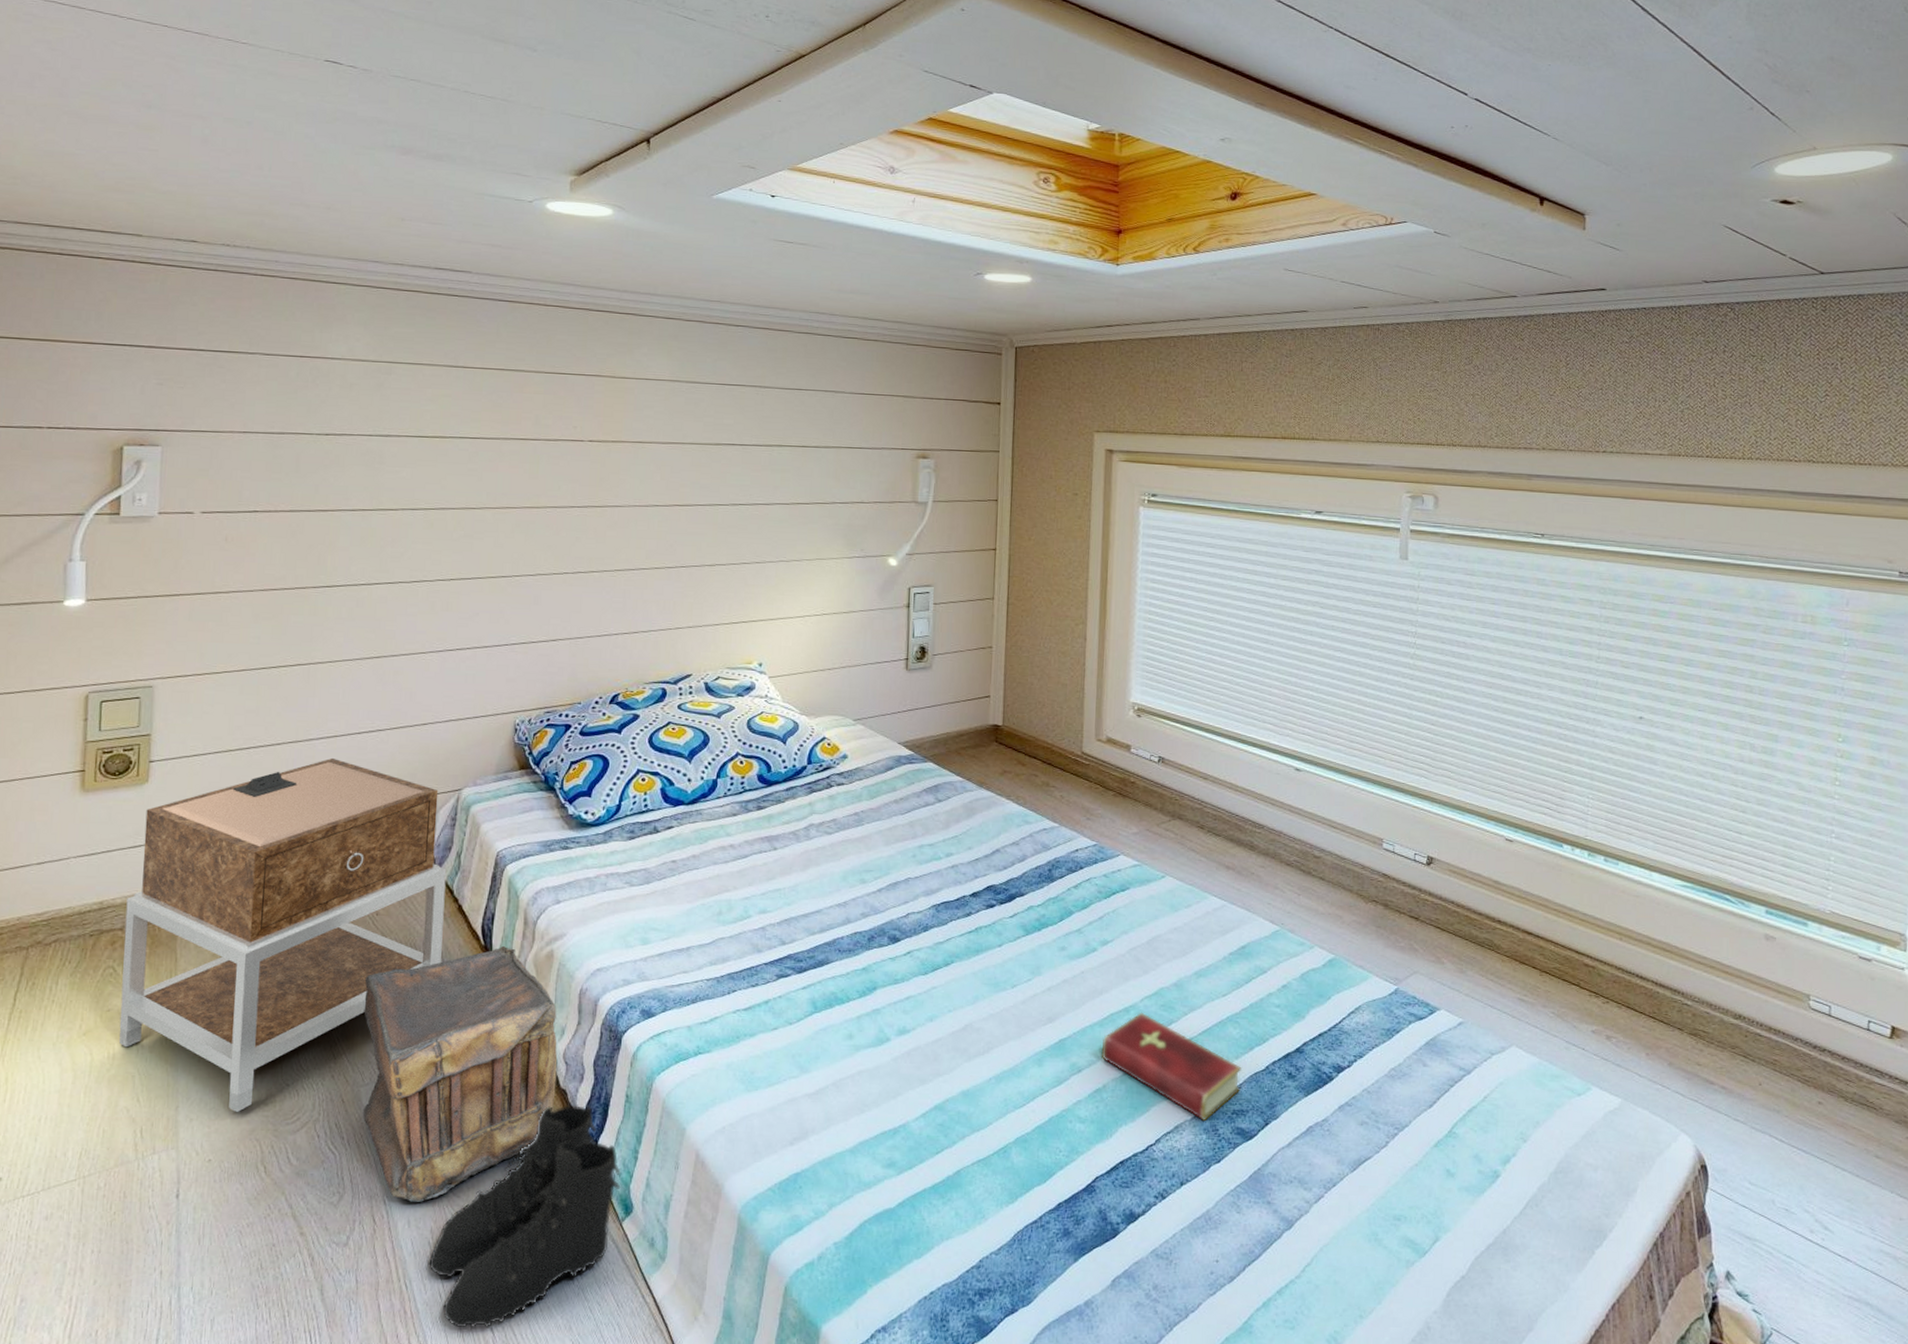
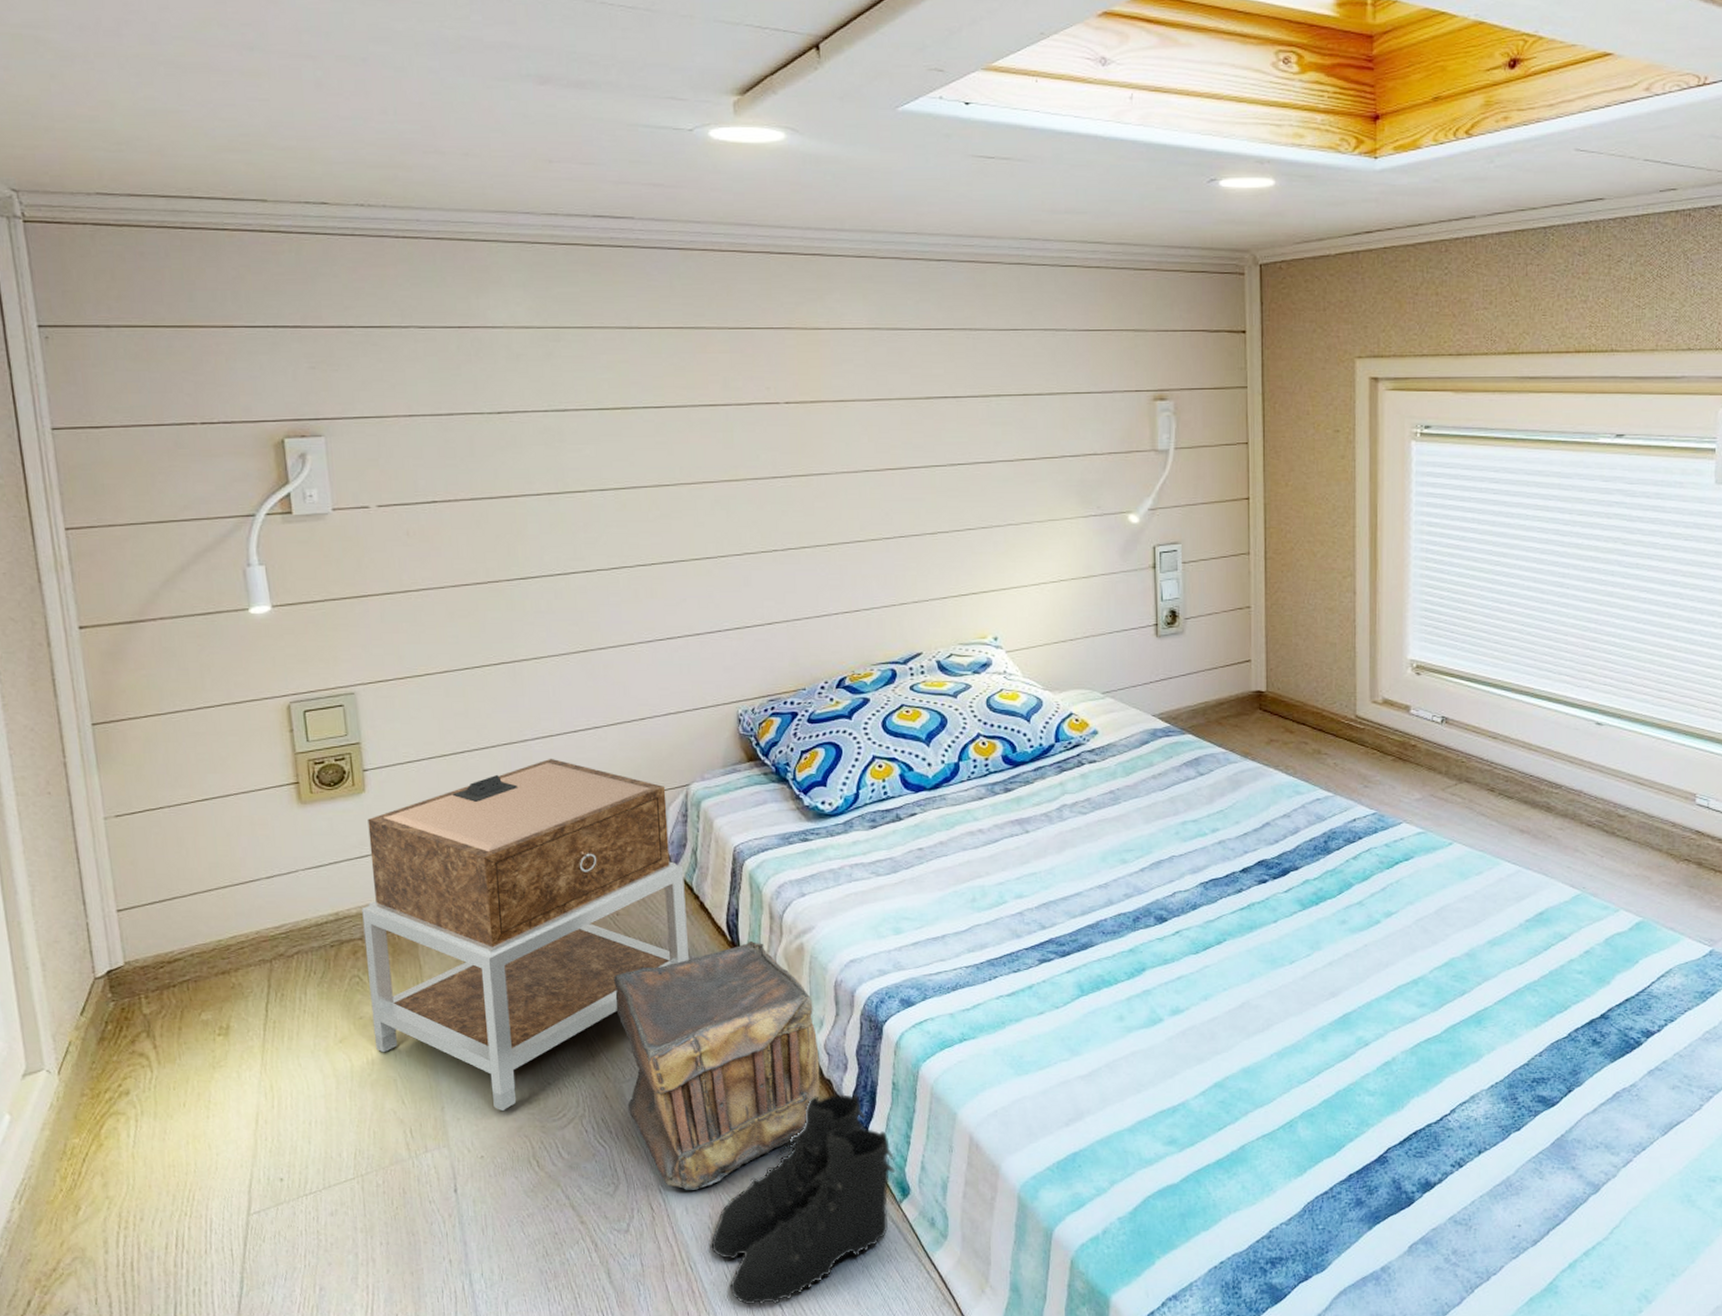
hardcover book: present [1101,1012,1242,1122] -> none [1389,983,1542,1091]

